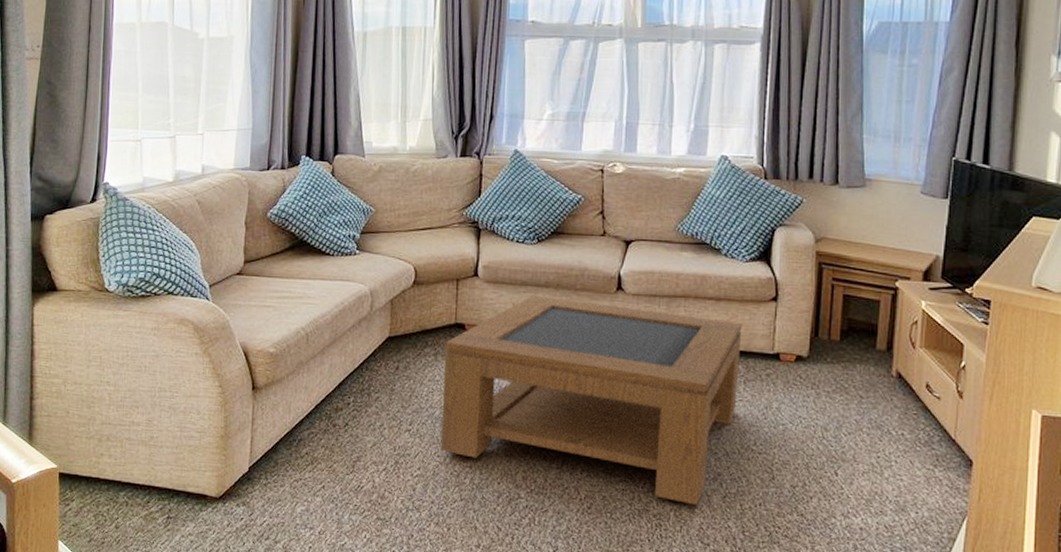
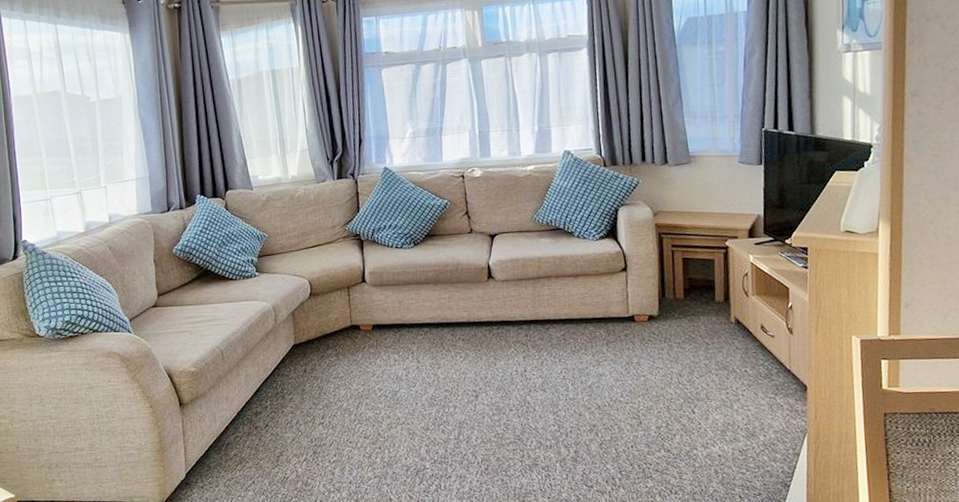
coffee table: present [440,295,742,506] -> none [345,292,602,455]

